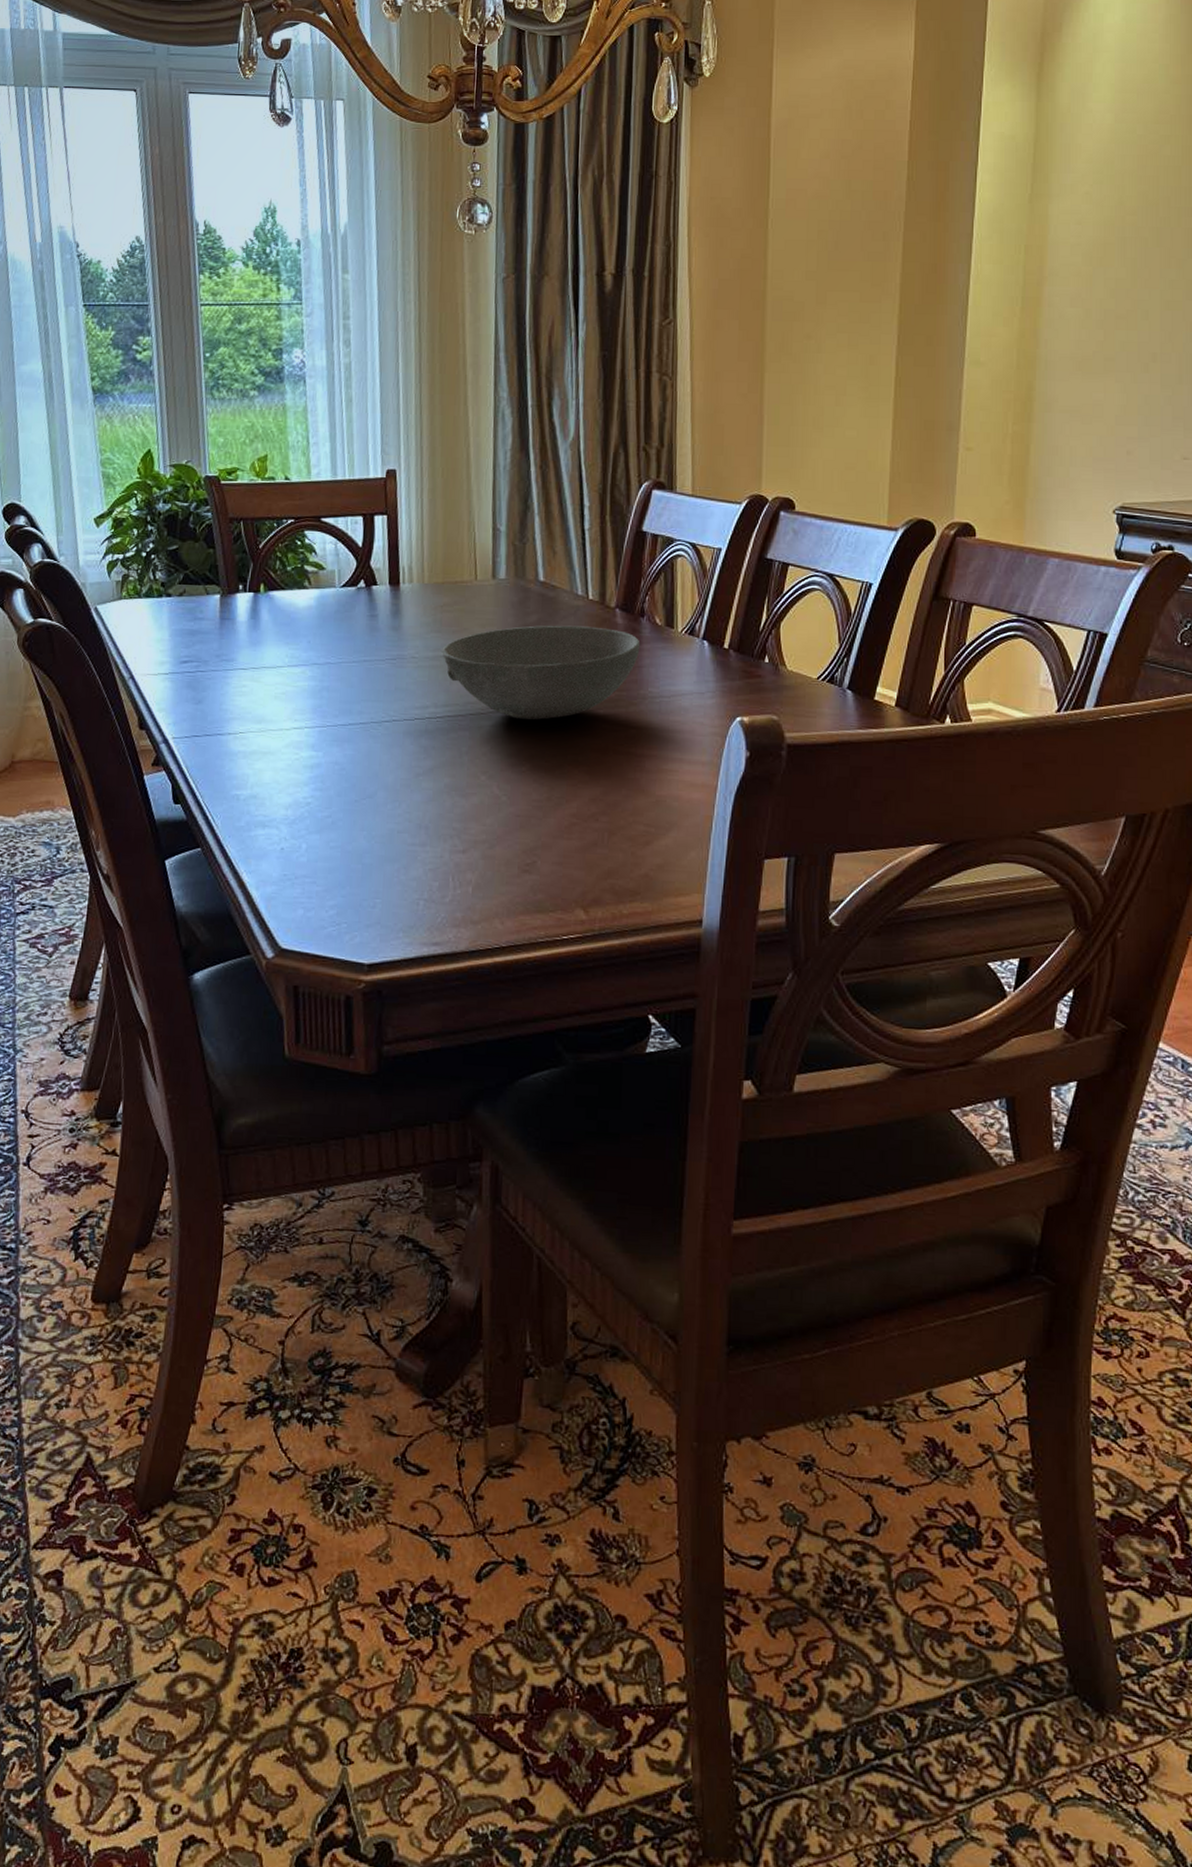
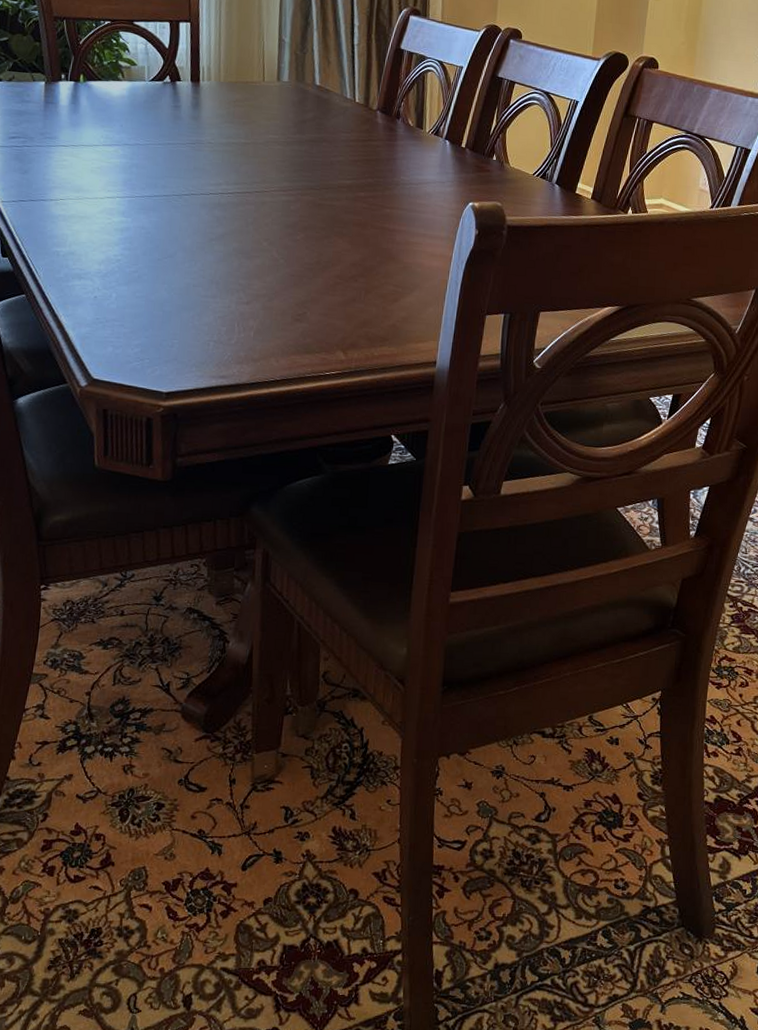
bowl: present [441,625,641,720] -> none [233,121,396,198]

